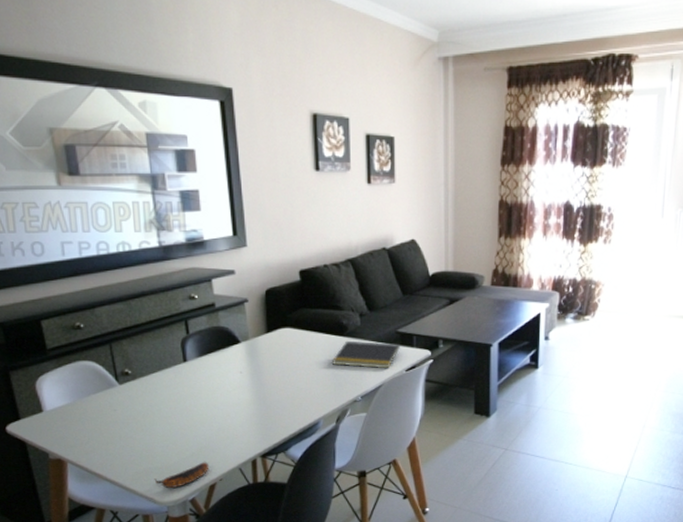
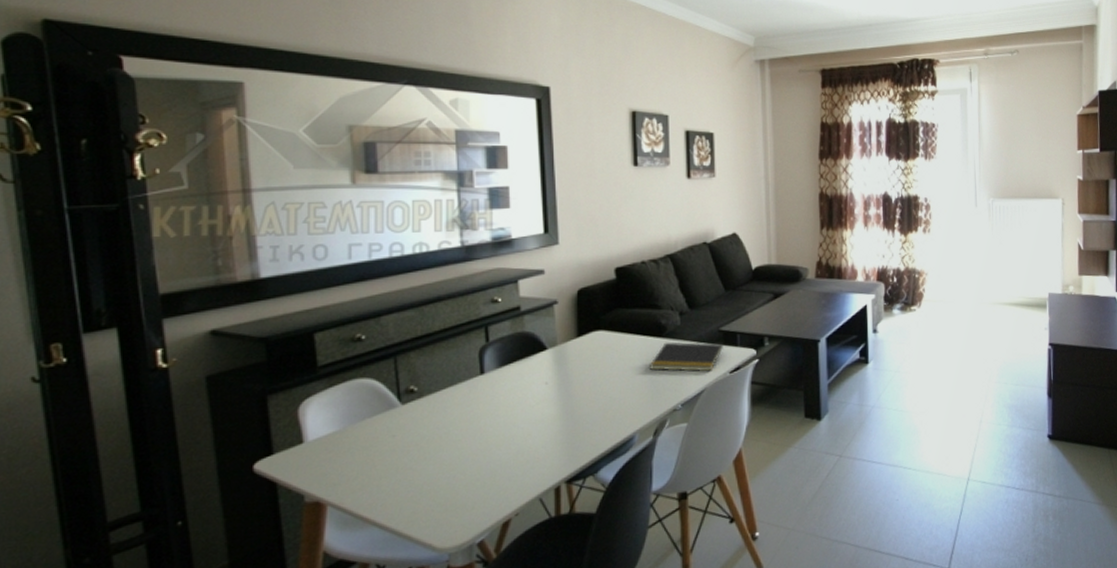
banana: present [154,462,210,489] -> none [435,493,504,531]

